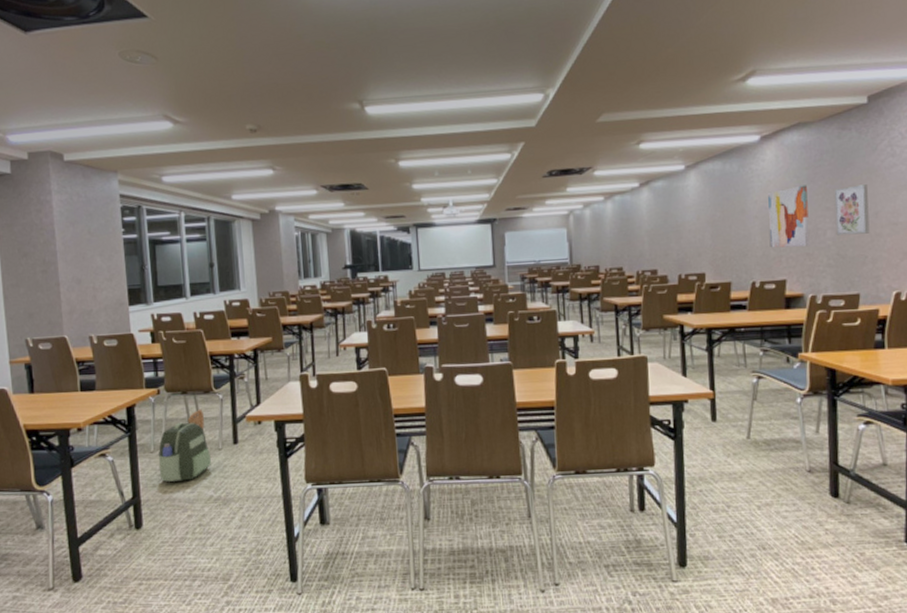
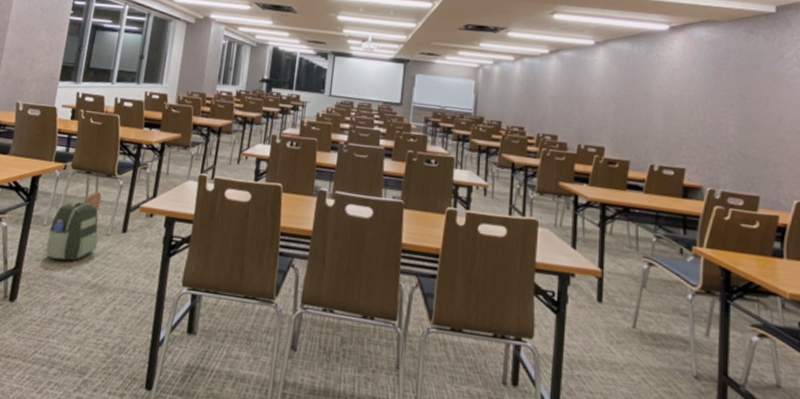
wall art: present [768,185,810,248] -> none [671,78,712,140]
wall art: present [834,184,870,236] -> none [738,88,773,137]

